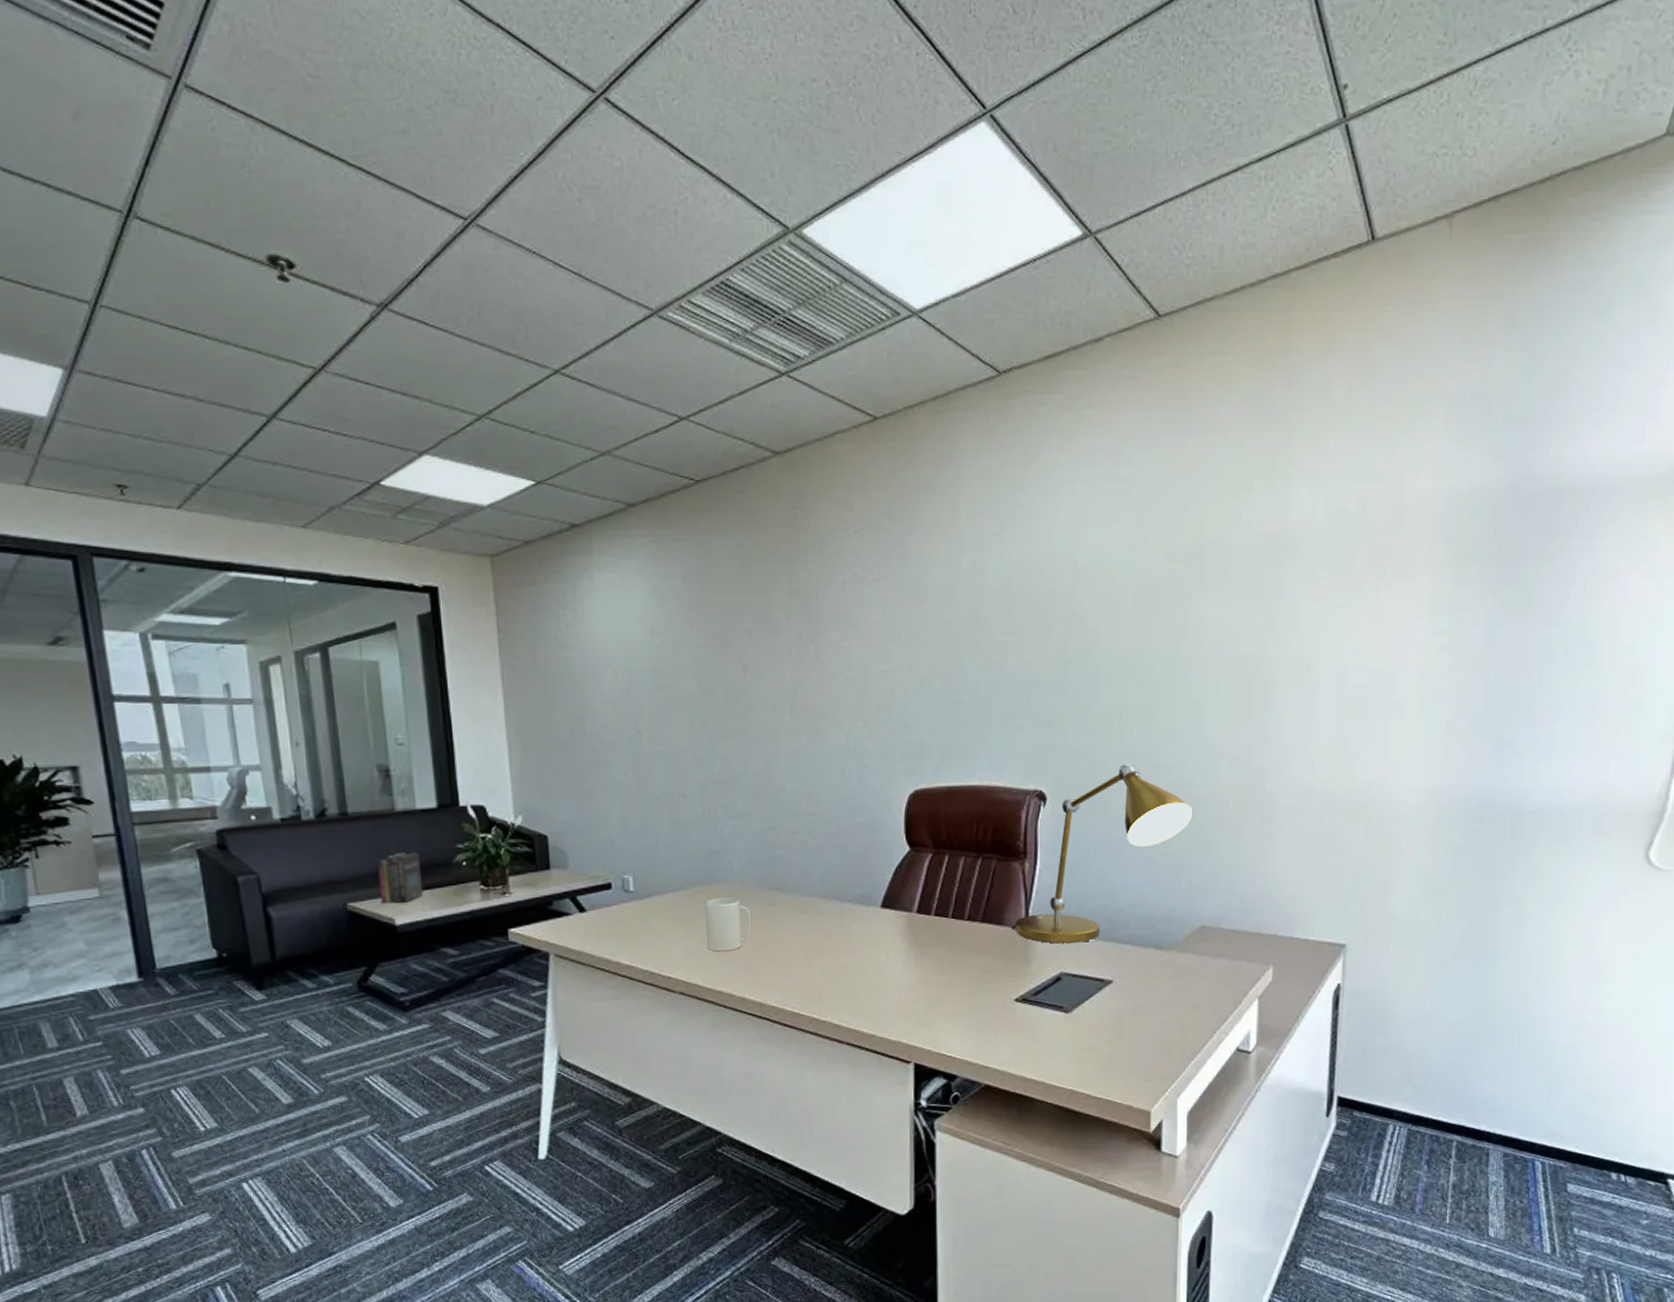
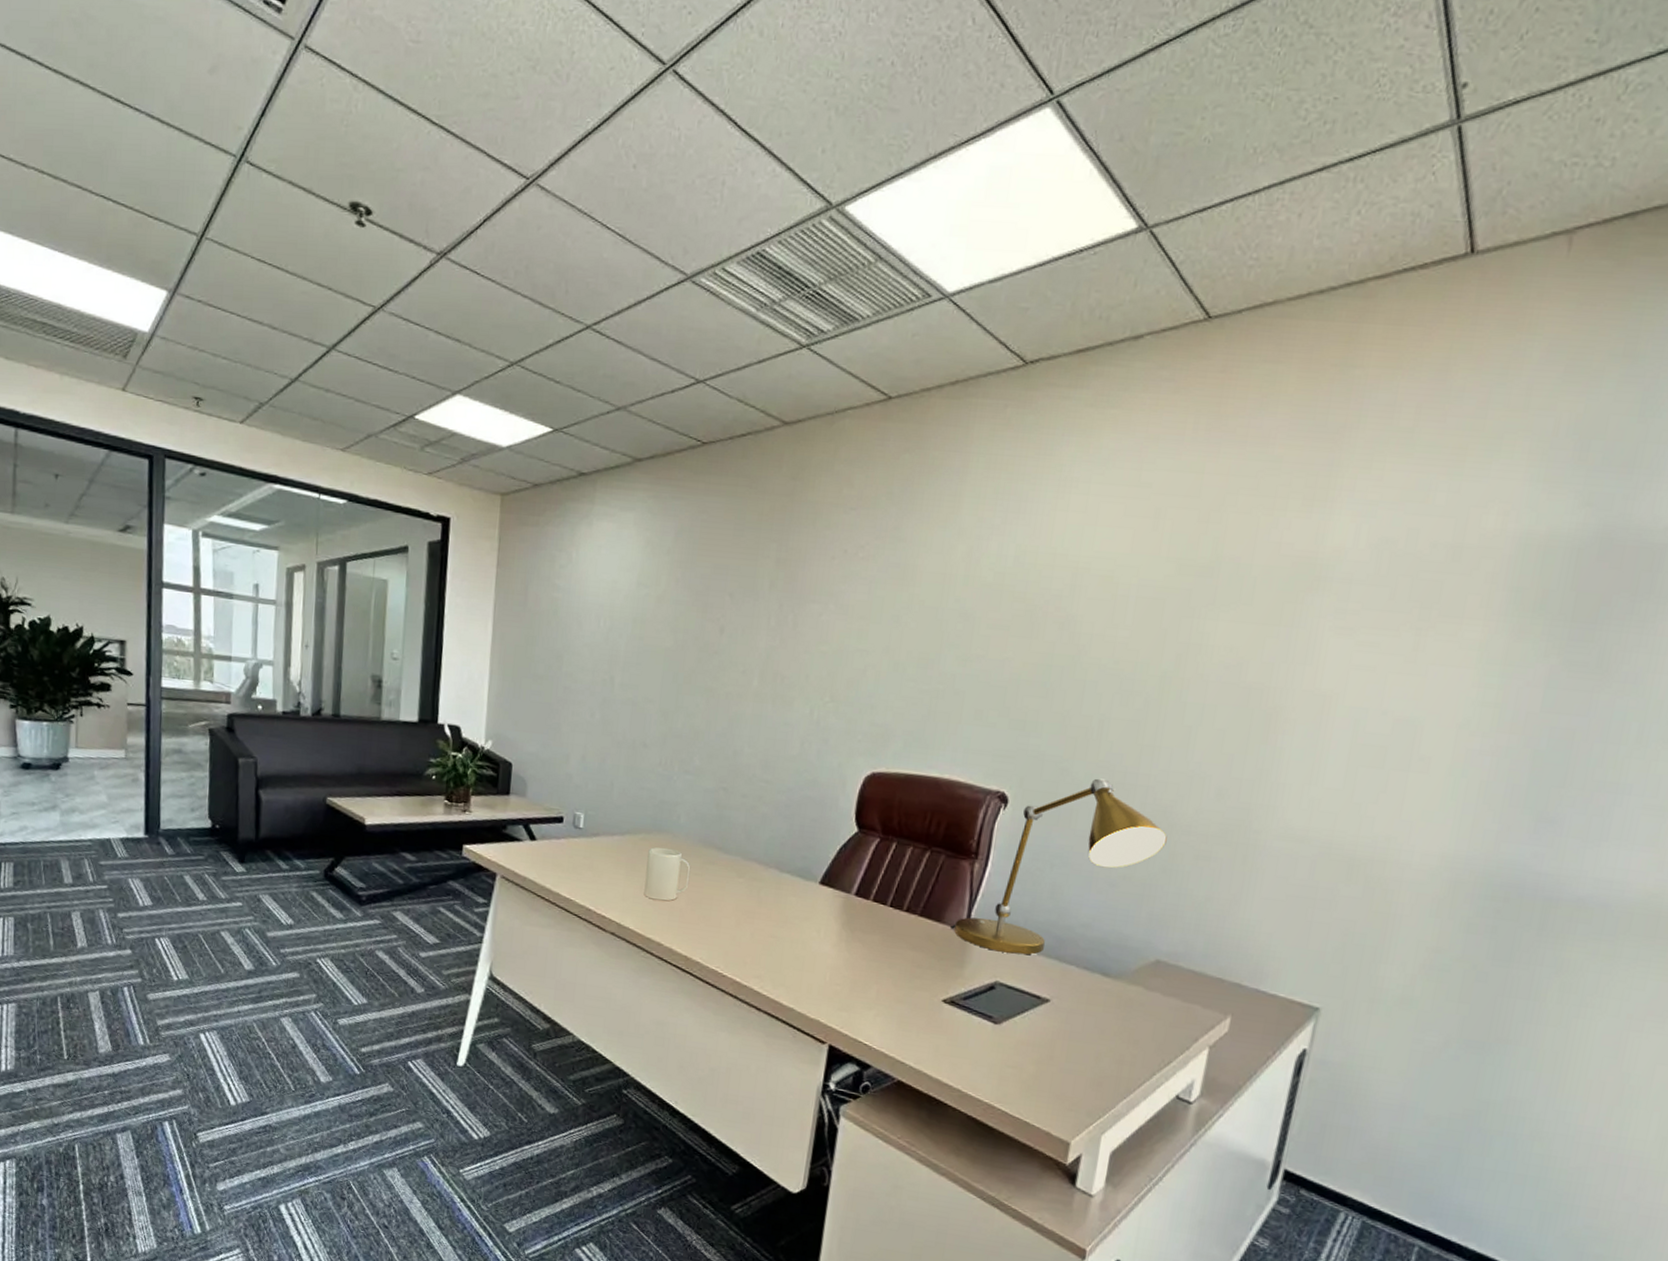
books: present [377,852,424,905] -> none [356,758,397,806]

